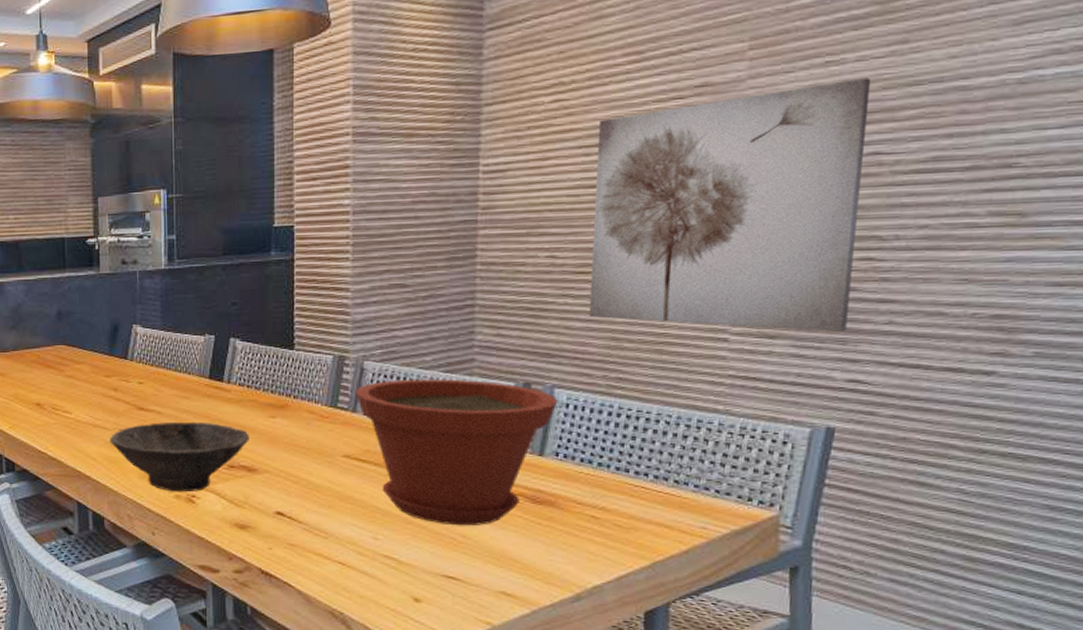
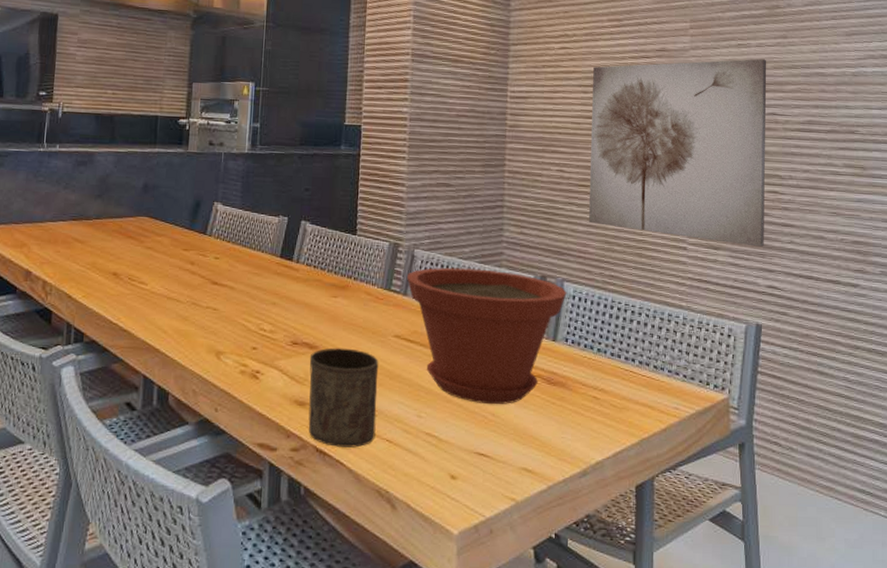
bowl: present [110,421,249,492] -> none [182,297,313,368]
cup: none [248,470,327,570] -> present [308,348,379,448]

